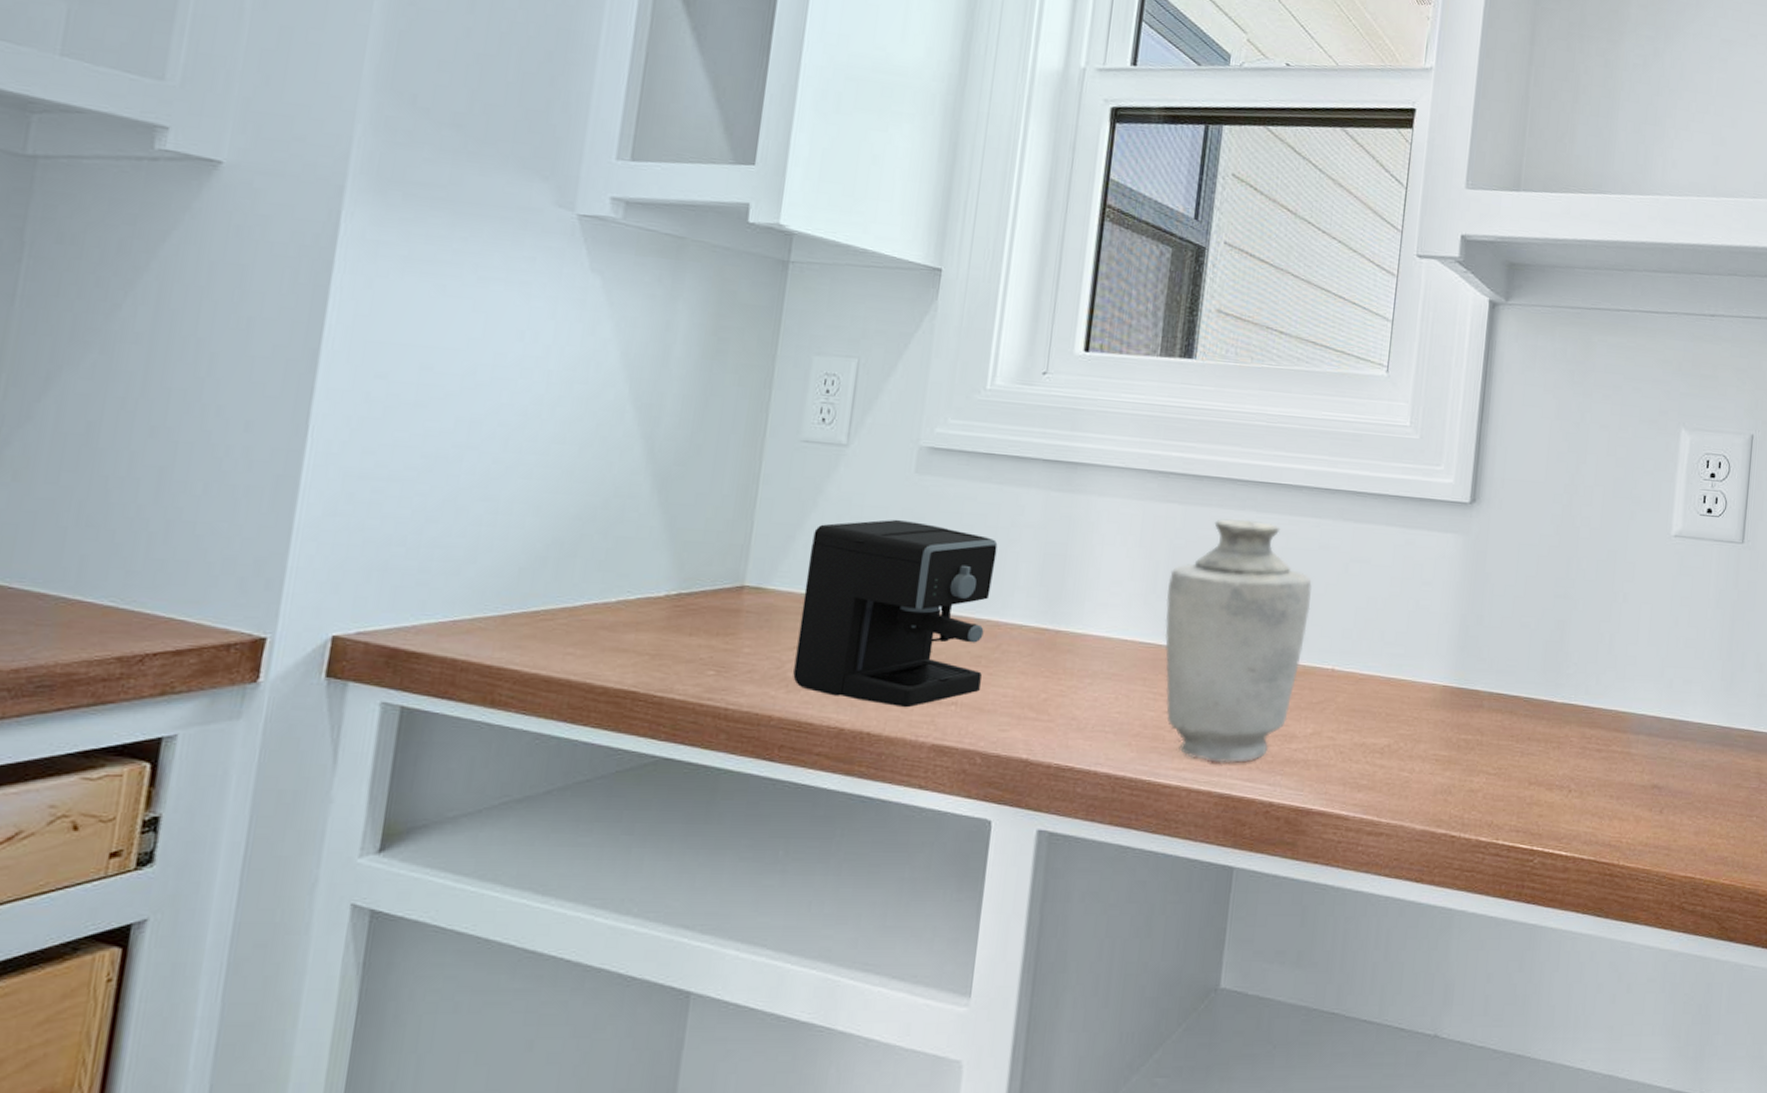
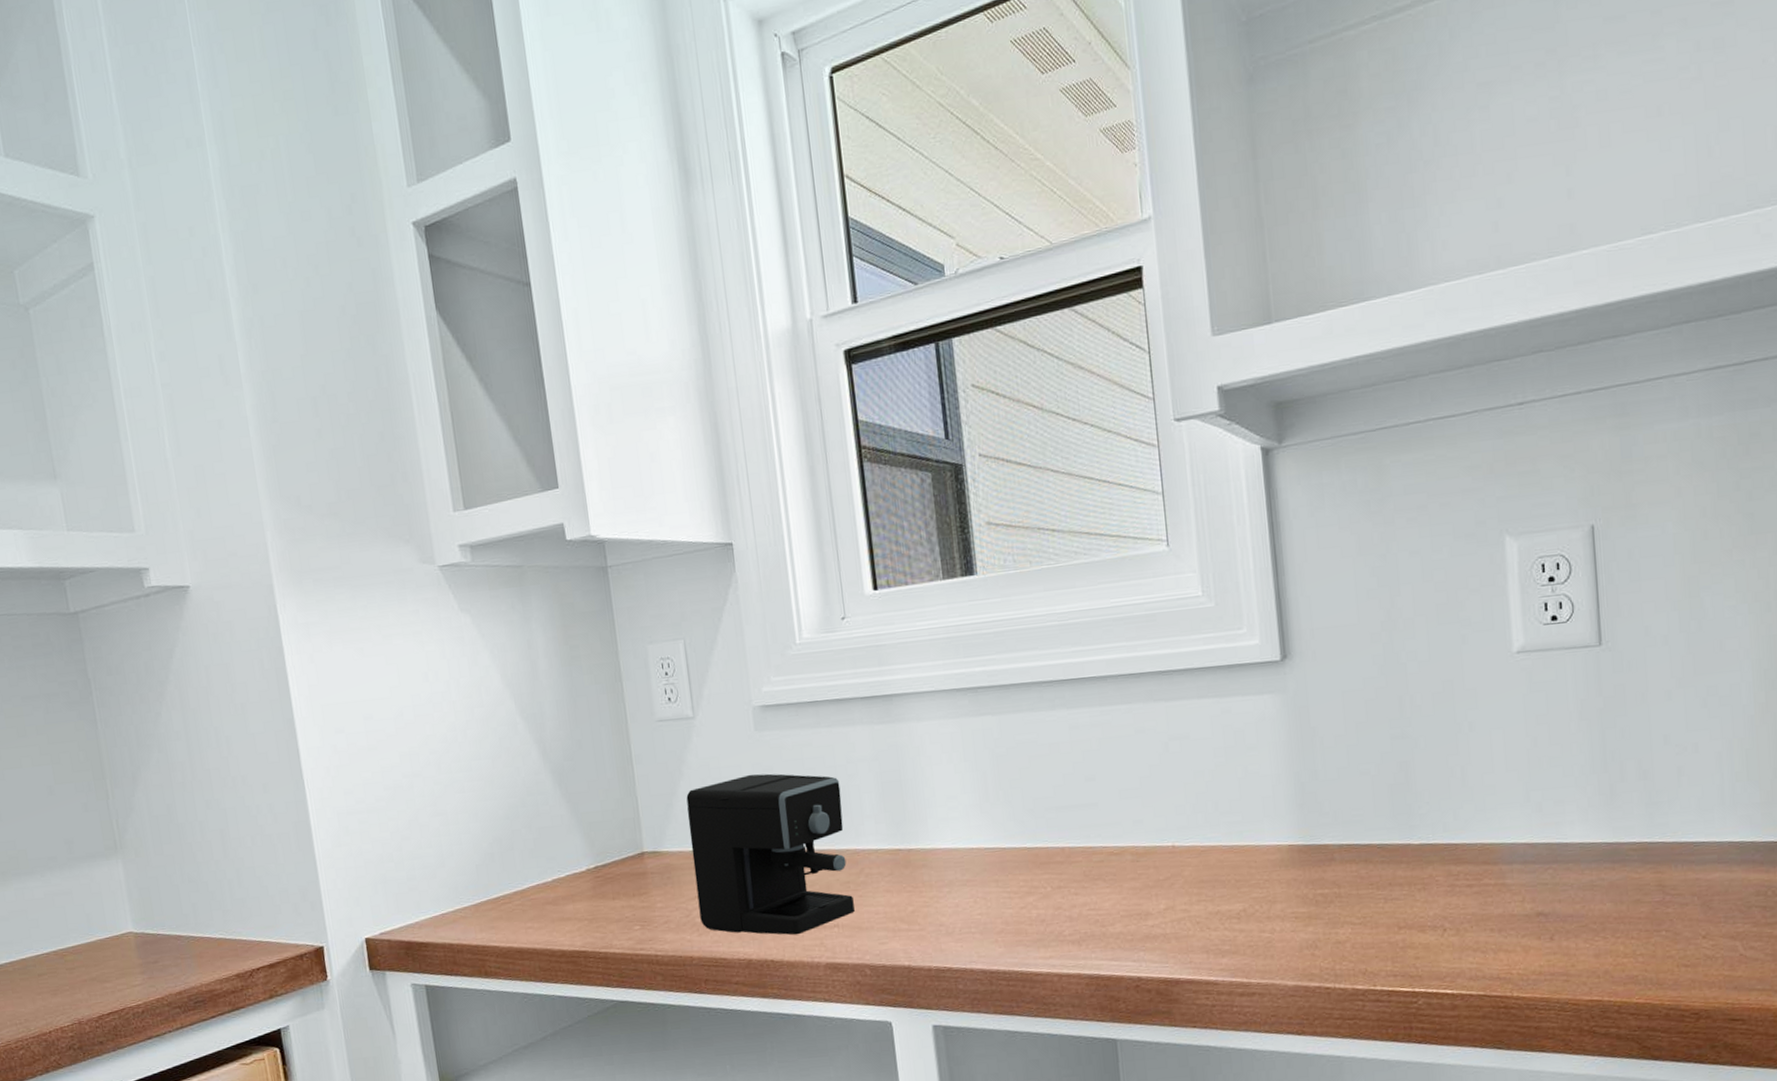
vase: present [1164,519,1312,763] -> none [998,717,1140,948]

